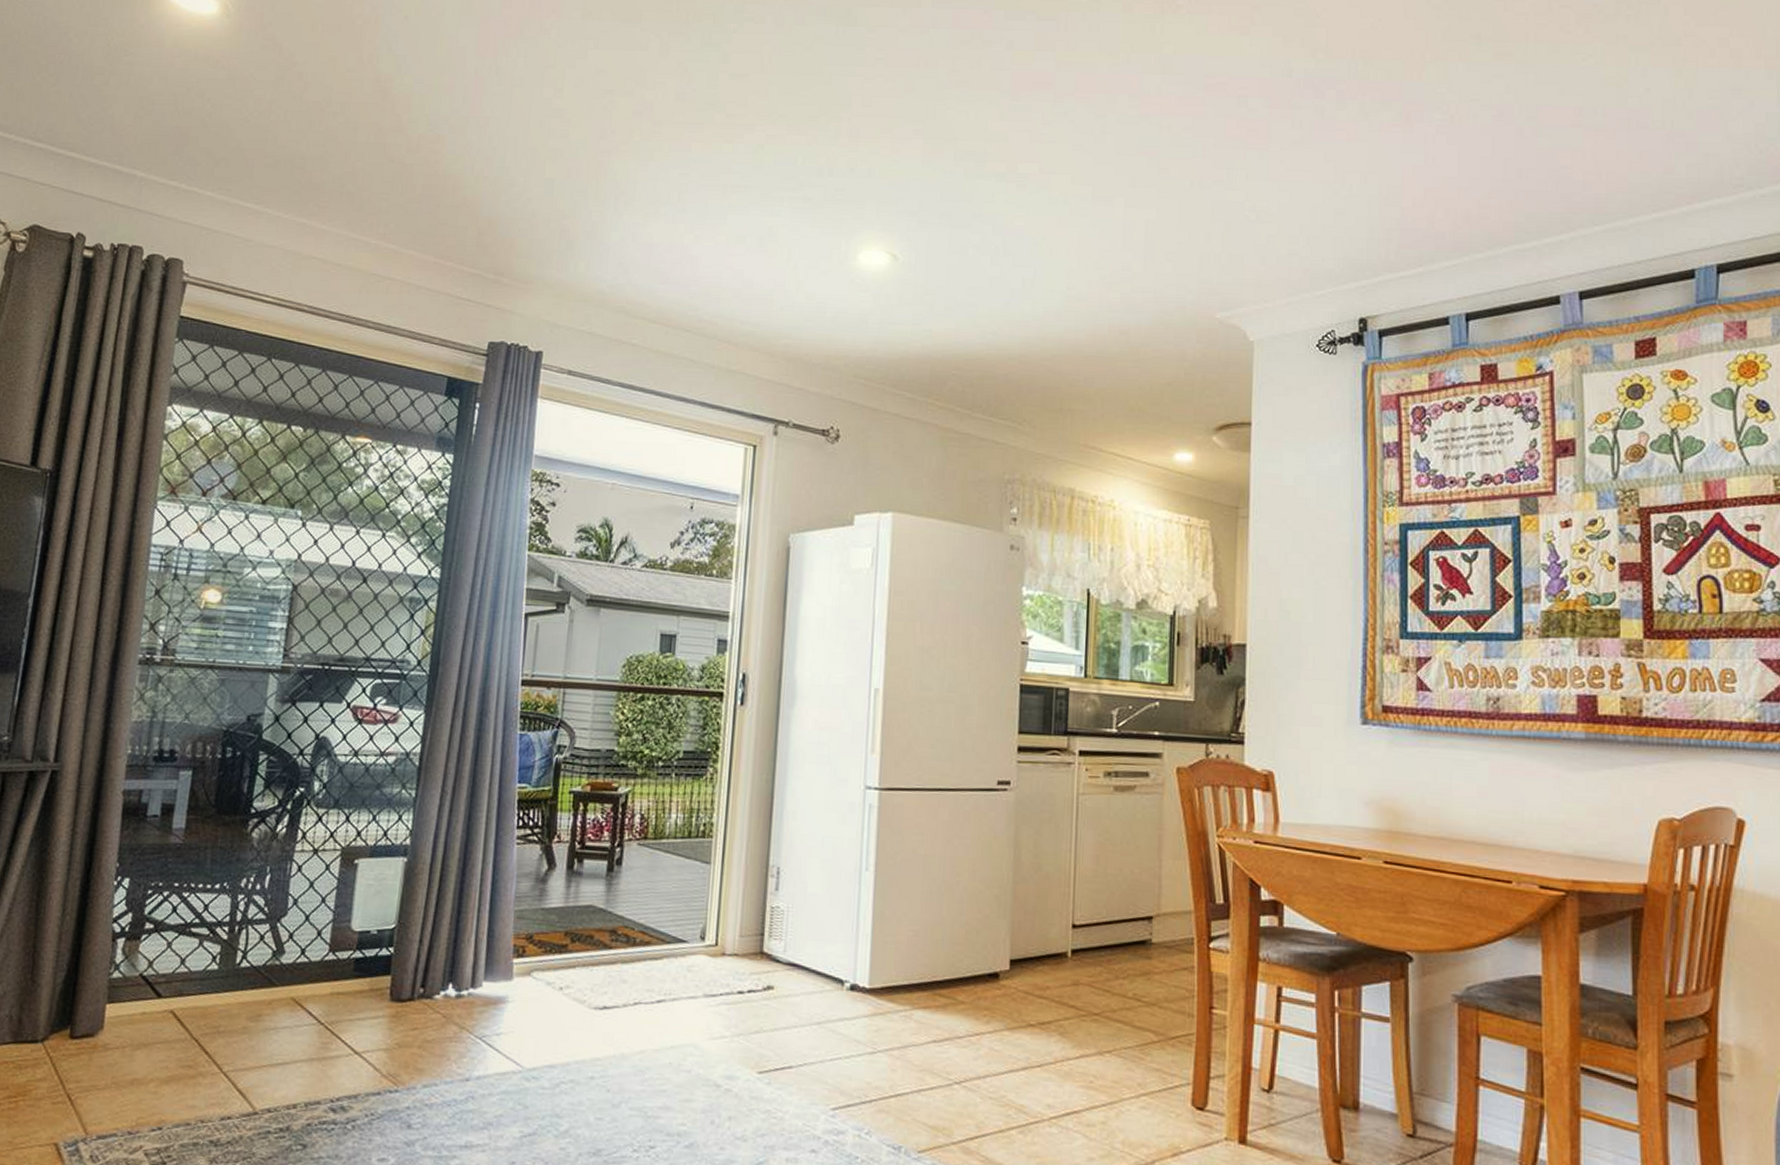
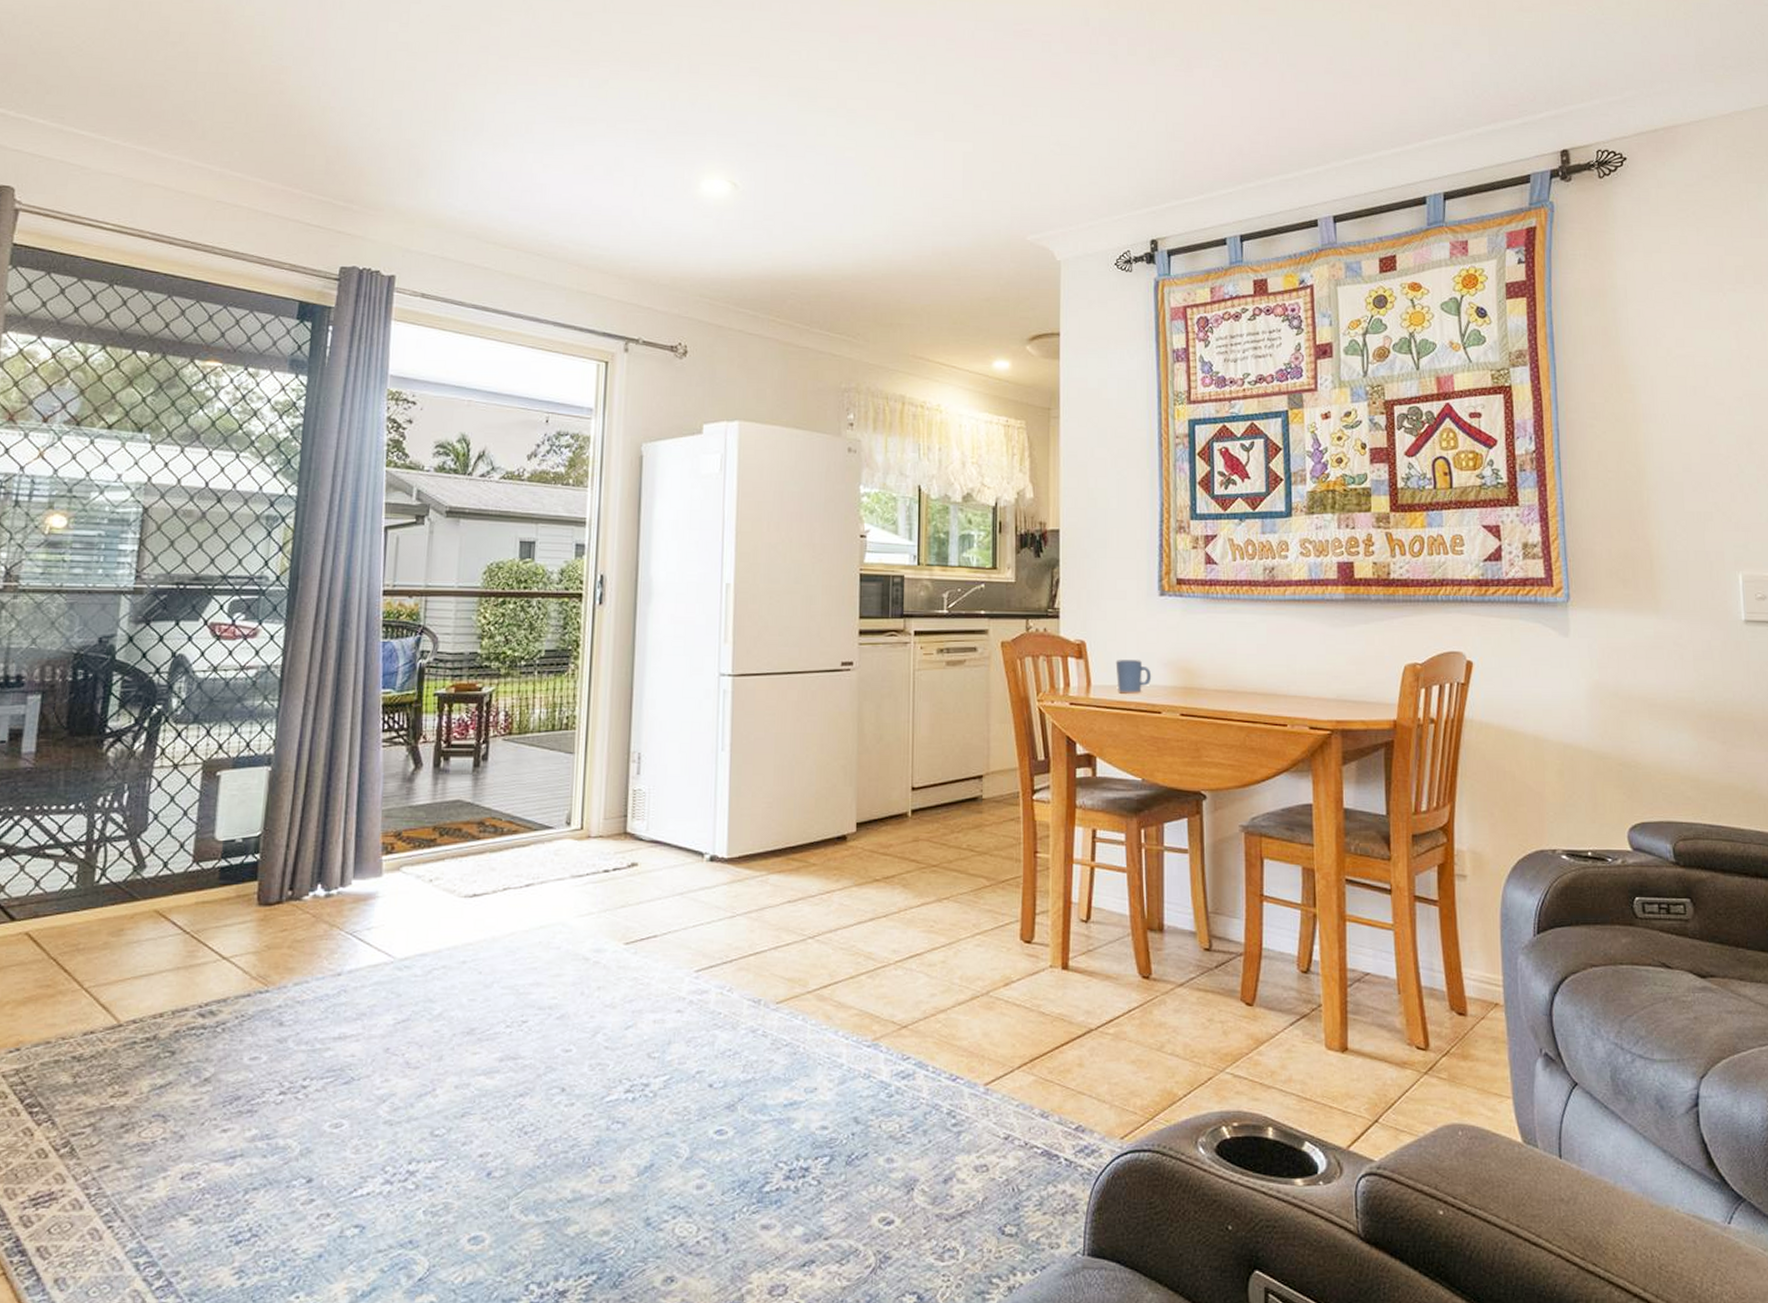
mug: none [1308,795,1351,835] -> present [1115,660,1152,694]

